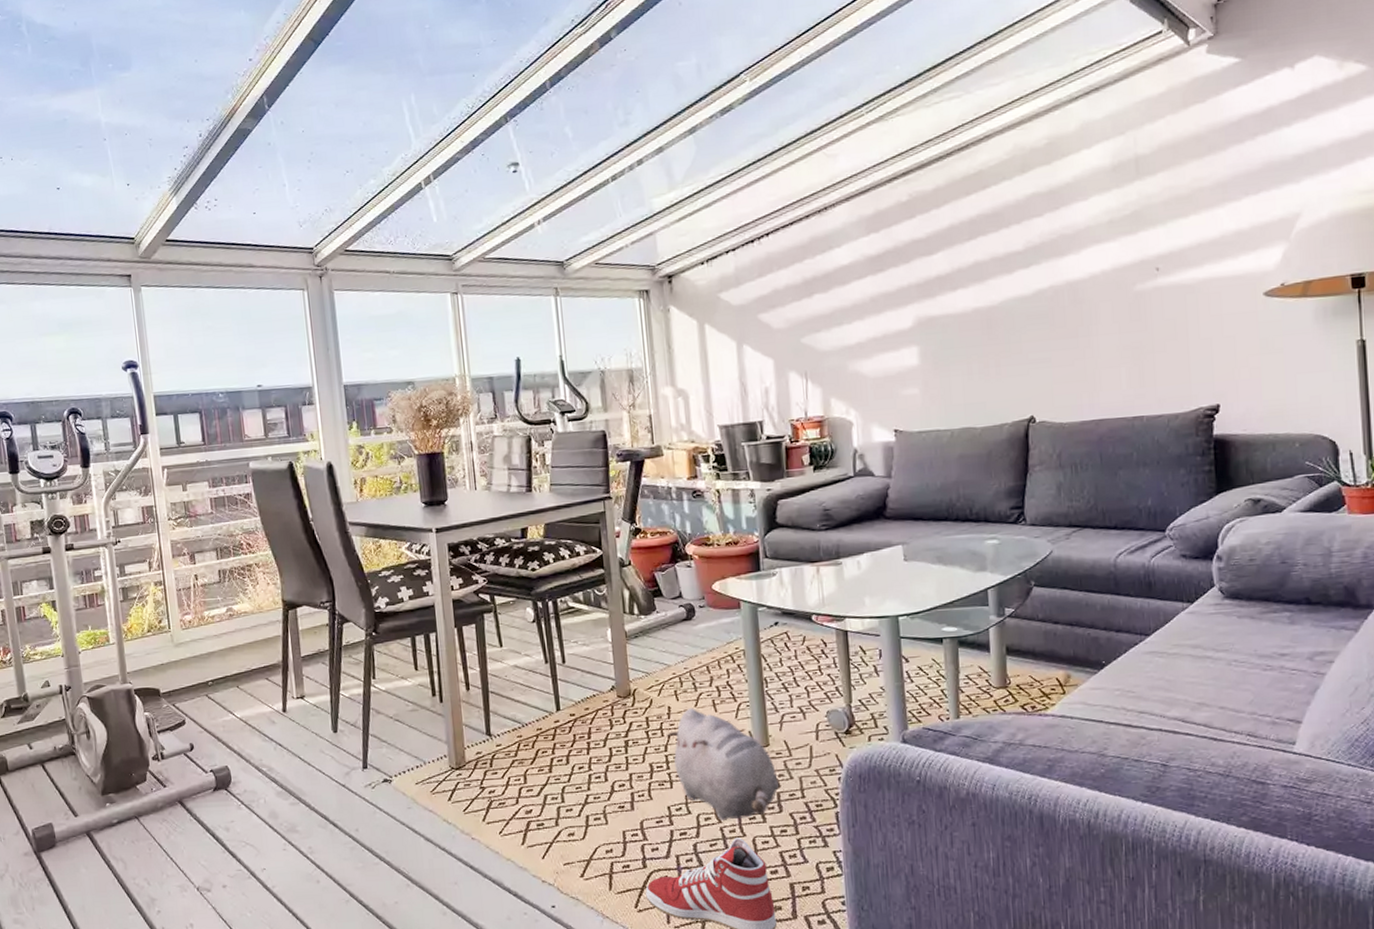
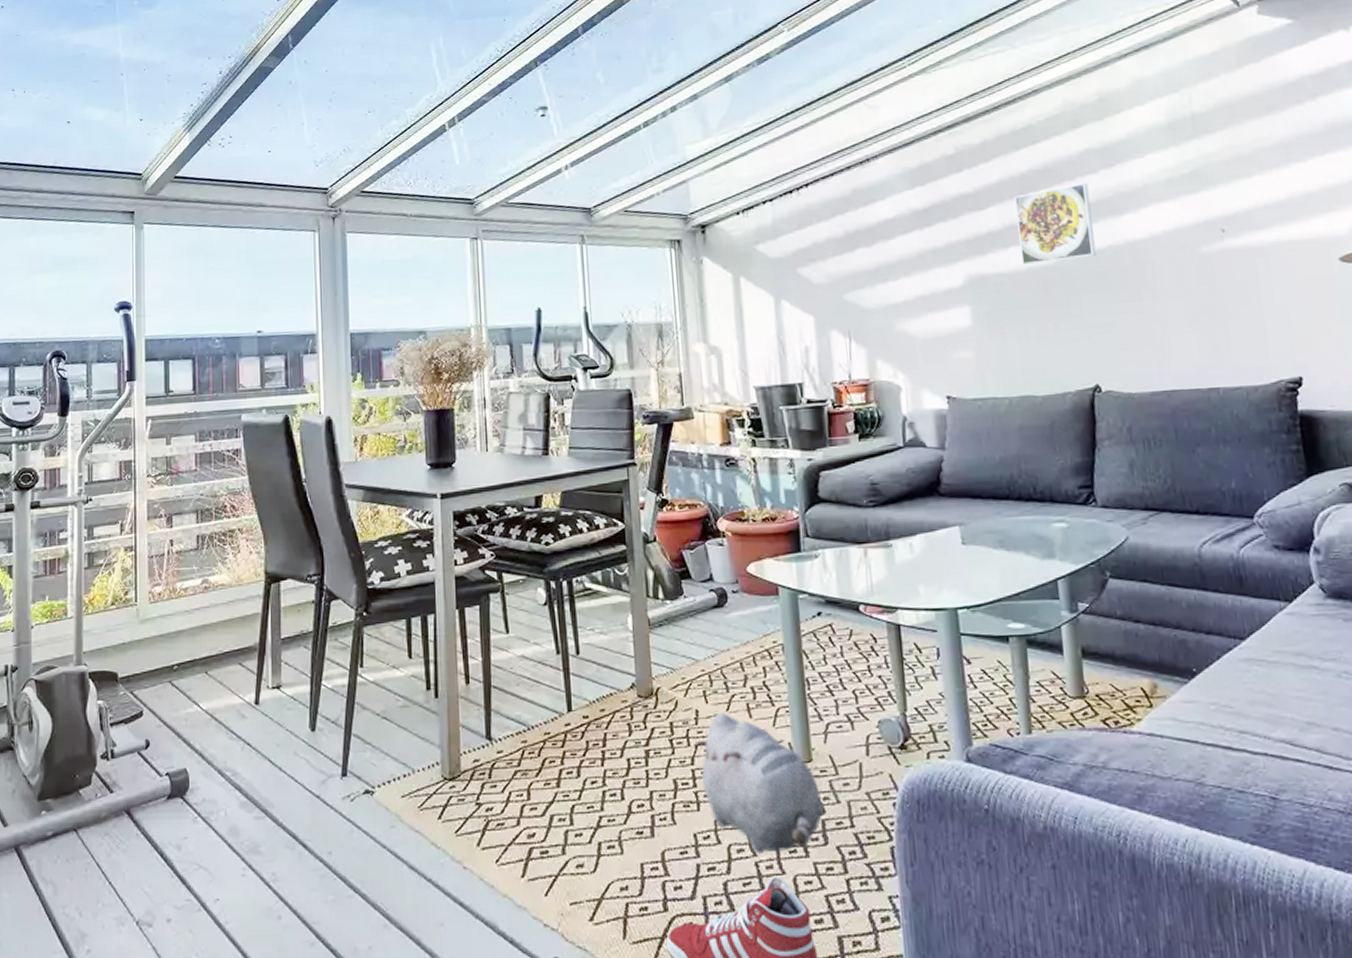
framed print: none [963,226,1037,306] -> present [1014,183,1096,265]

